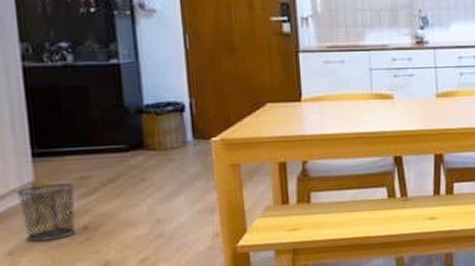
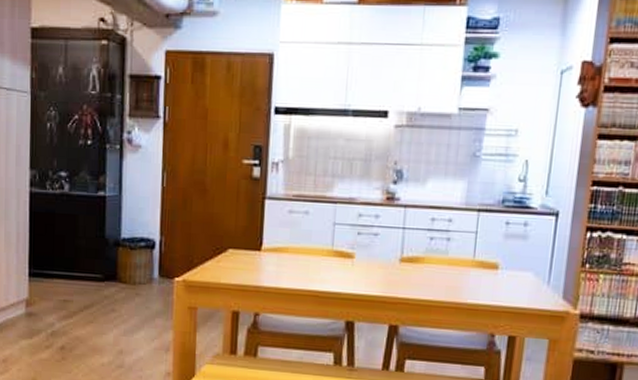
waste bin: present [16,183,77,242] -> none [14,301,59,355]

